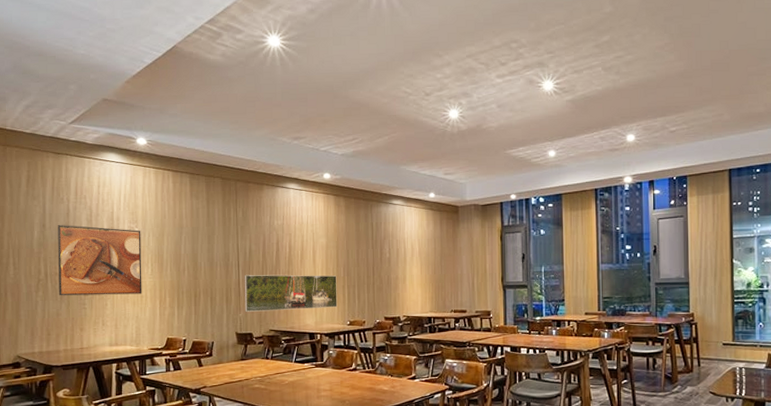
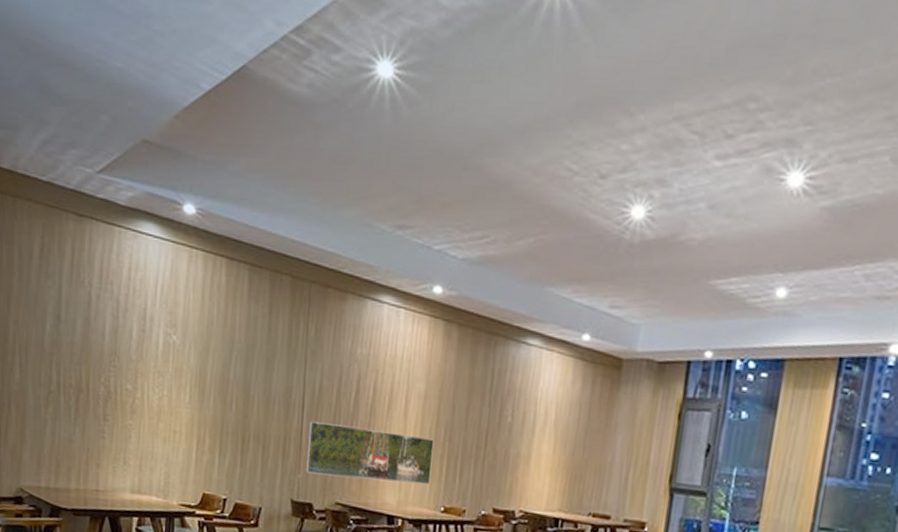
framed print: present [57,225,142,296] -> none [73,318,180,429]

